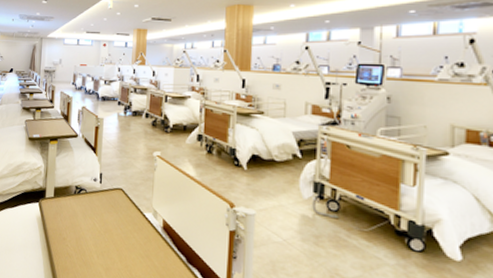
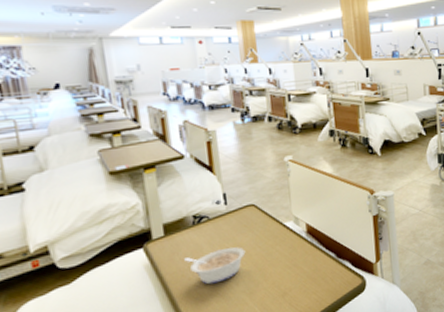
legume: none [64,220,109,250] -> present [184,247,246,285]

